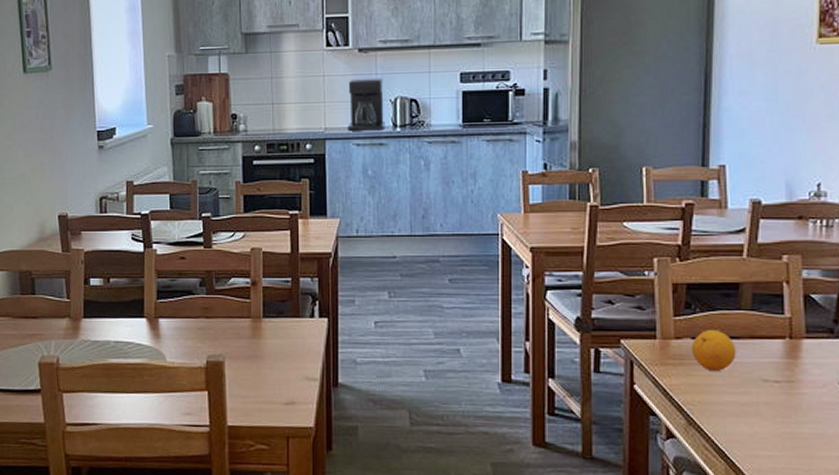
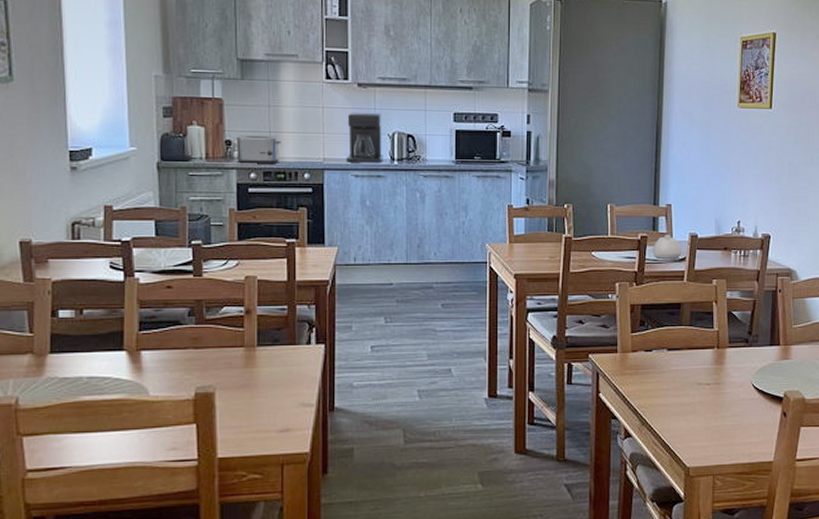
toaster: none [242,107,283,137] -> present [237,135,281,165]
fruit: present [691,330,736,371] -> none [644,343,678,378]
sugar bowl: none [700,200,740,231] -> present [652,234,682,260]

